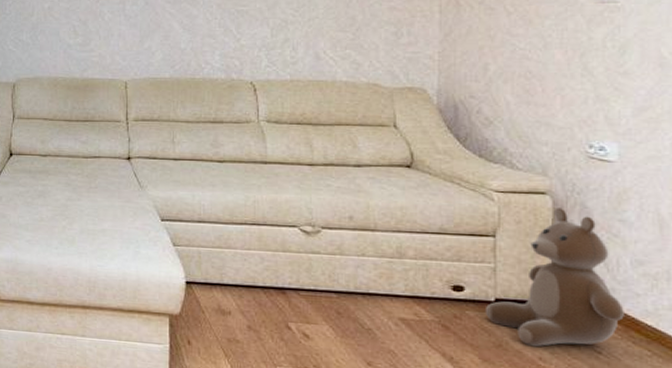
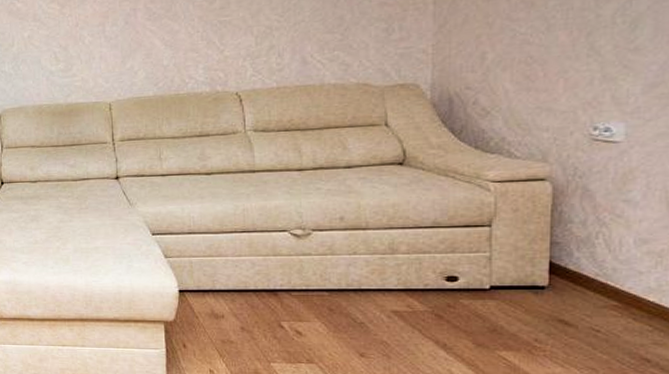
bear: present [484,207,624,346] -> none [479,193,625,328]

